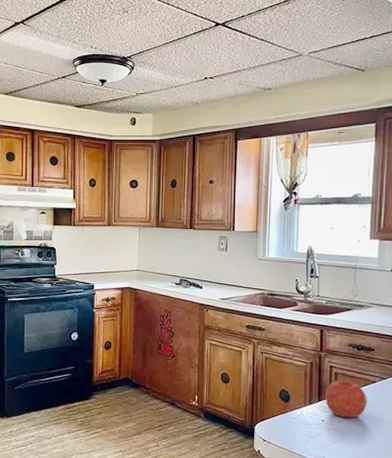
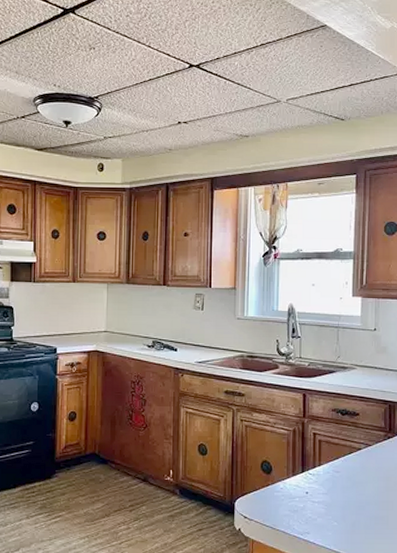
fruit: present [324,378,367,418] -> none [308,446,353,488]

